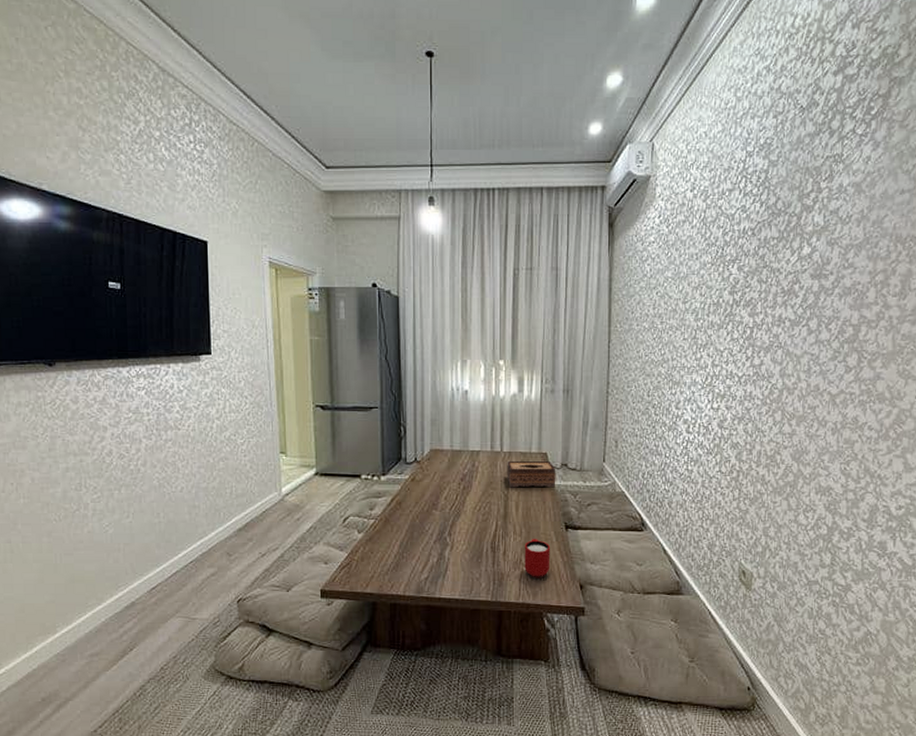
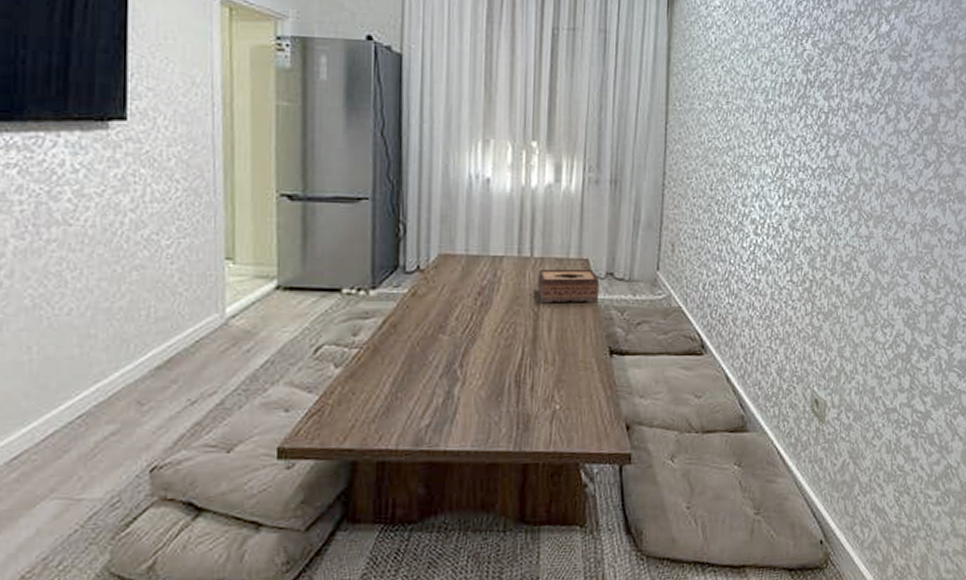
mug: present [524,539,551,578] -> none [557,368,591,419]

